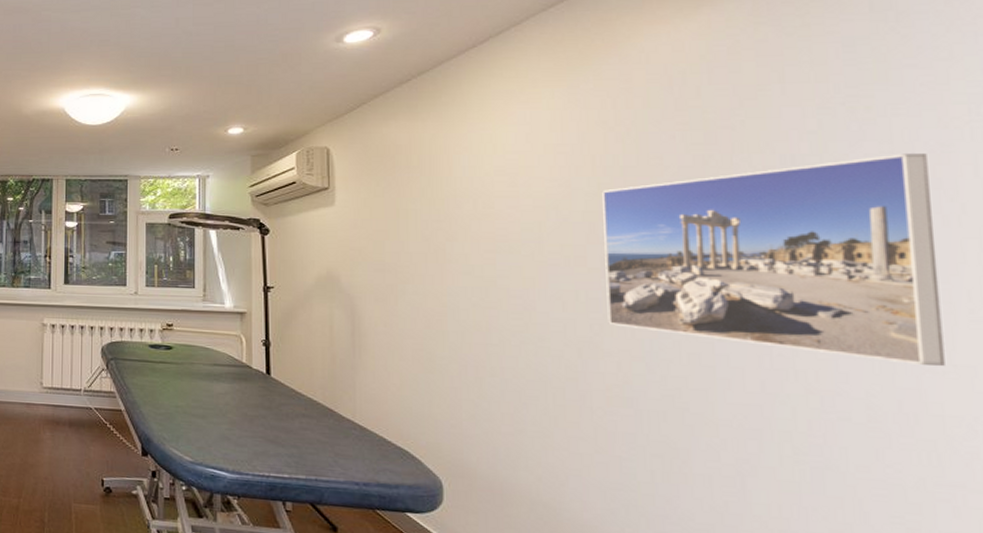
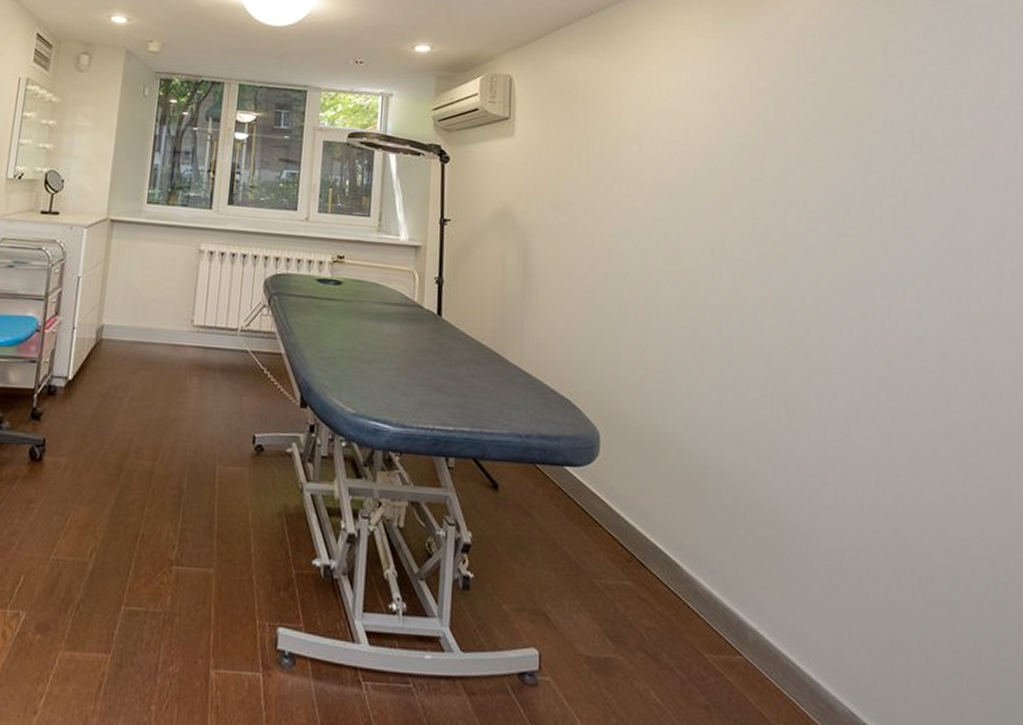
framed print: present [602,153,945,366] -> none [747,128,995,319]

